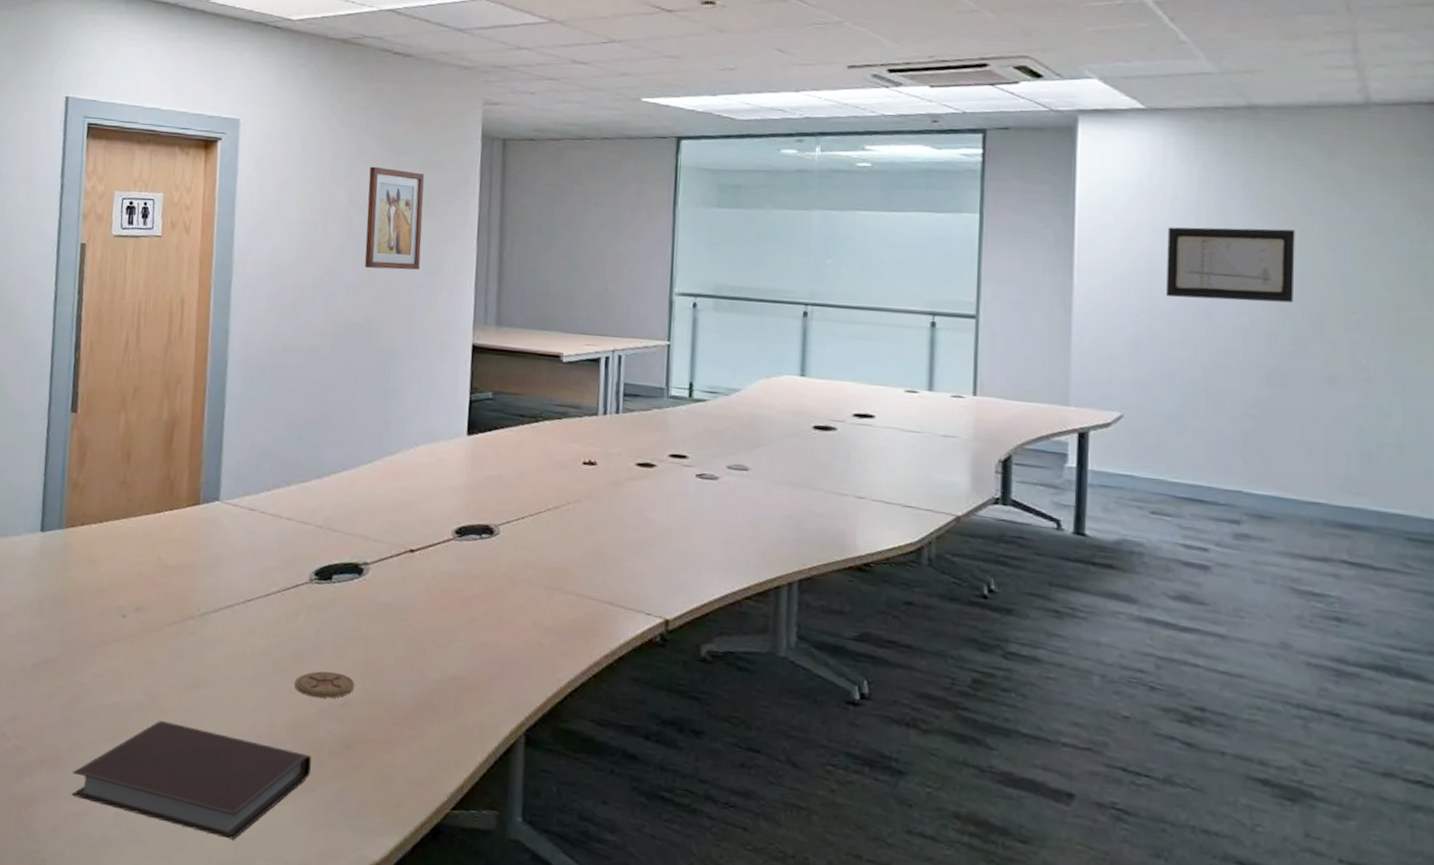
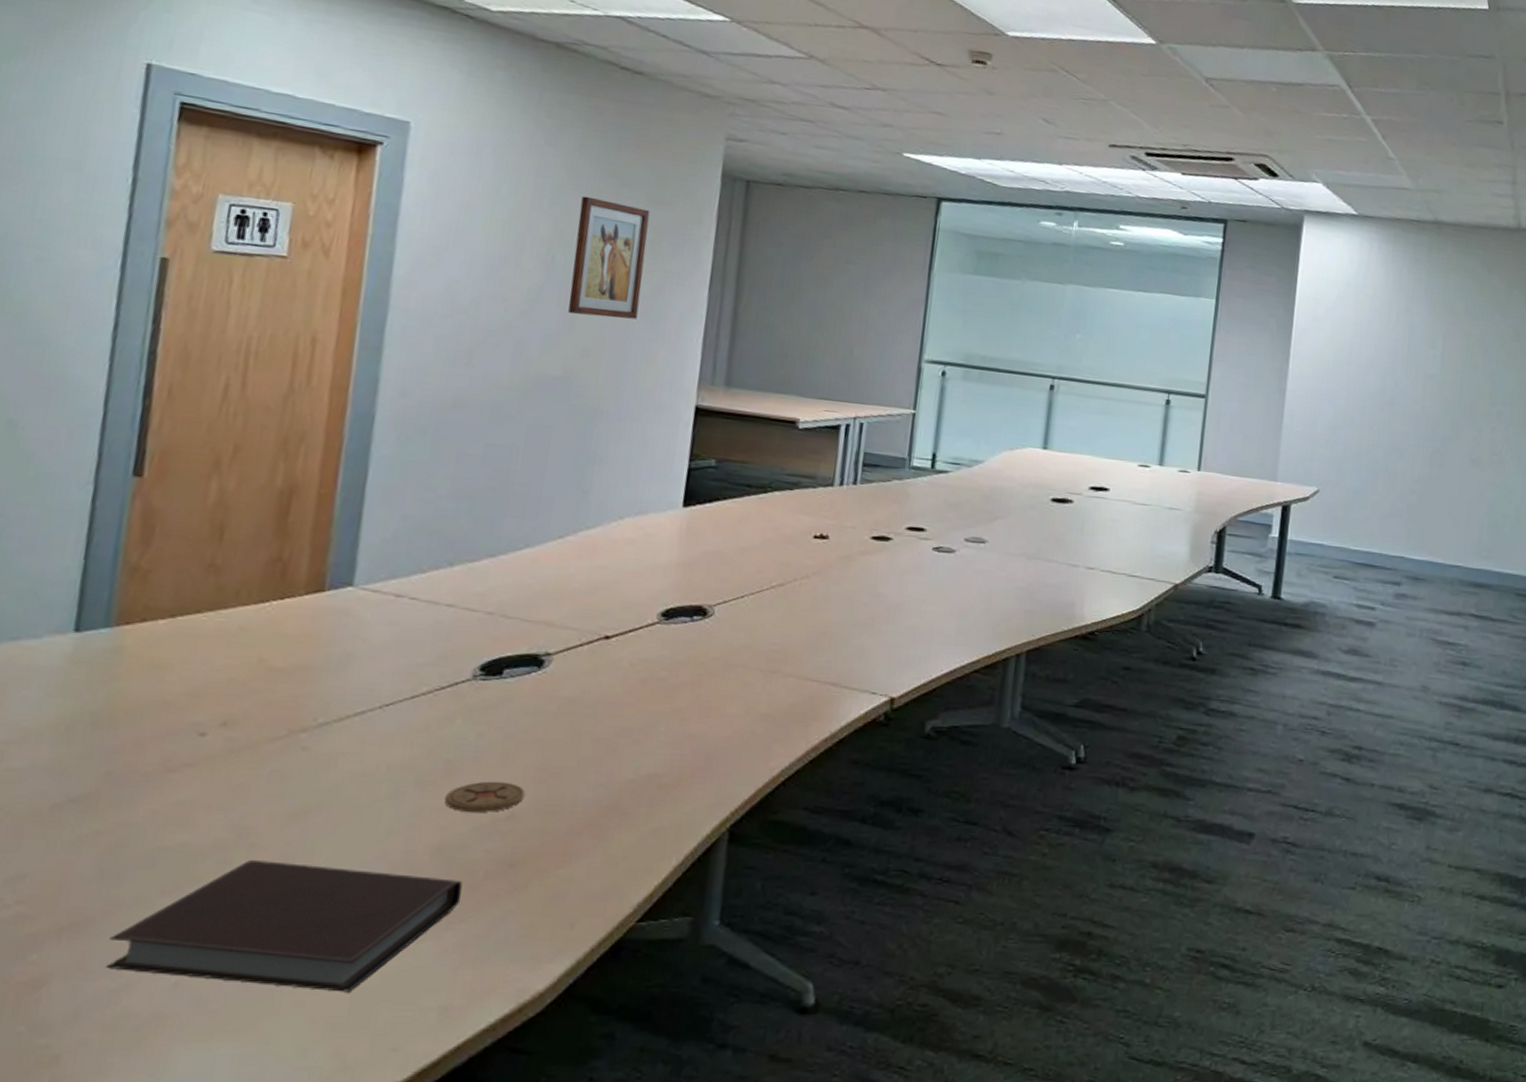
wall art: present [1165,227,1295,303] -> none [1360,323,1460,395]

